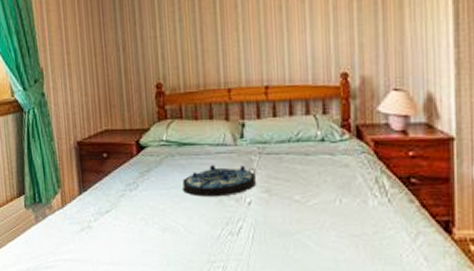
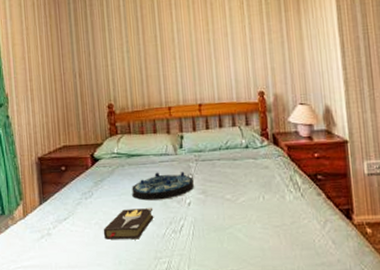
hardback book: none [149,204,208,240] -> present [103,207,154,240]

